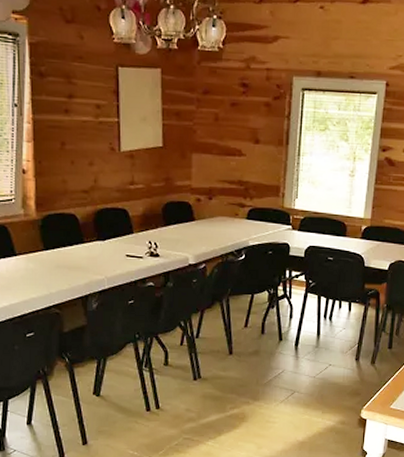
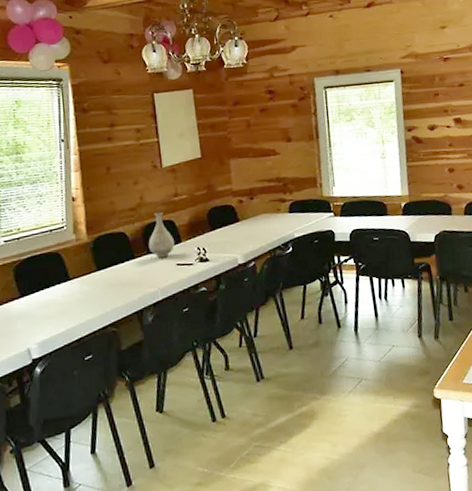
vase: none [99,198,125,246] -> present [148,212,174,258]

